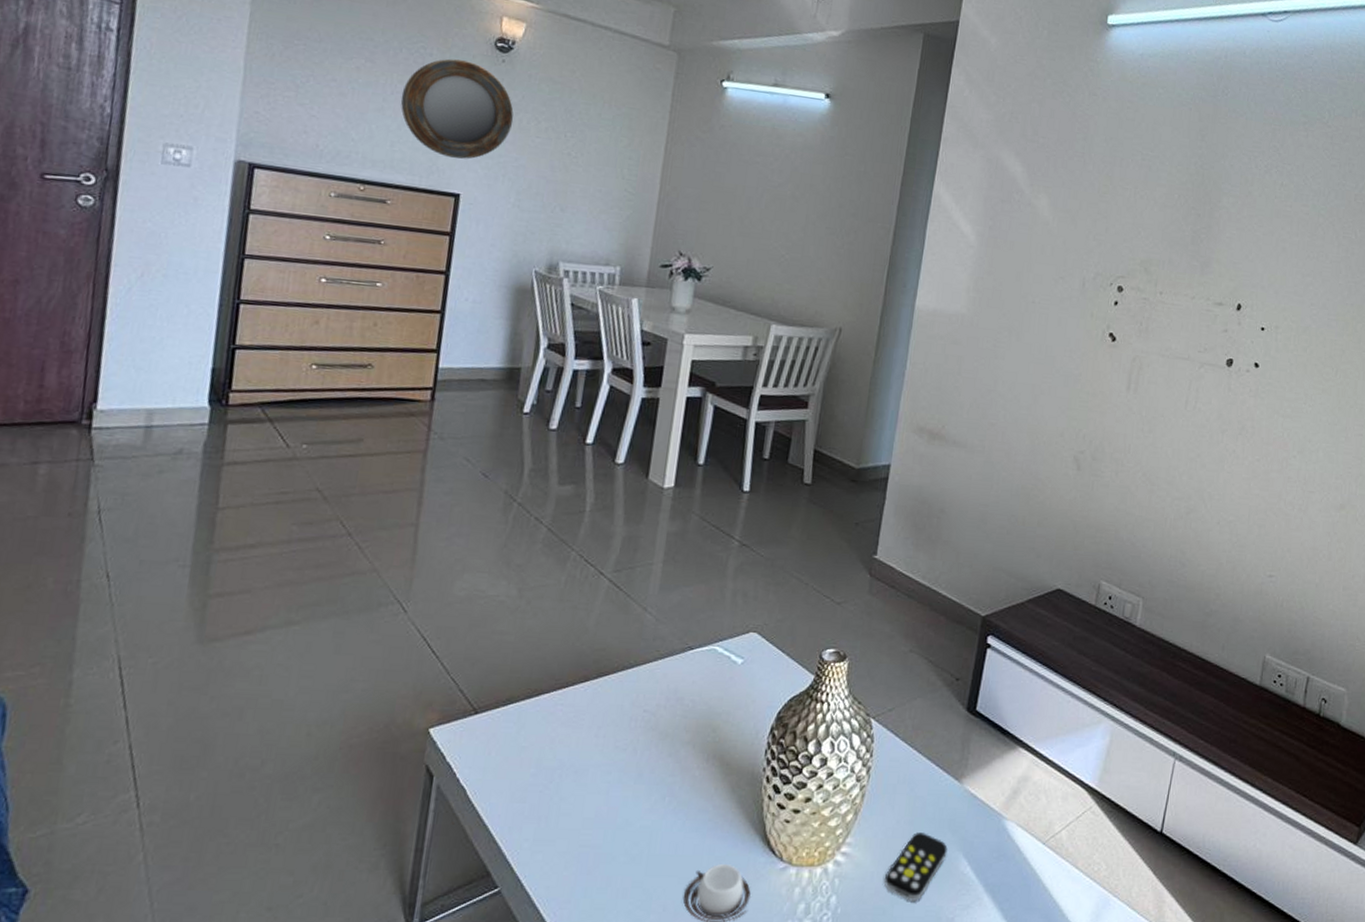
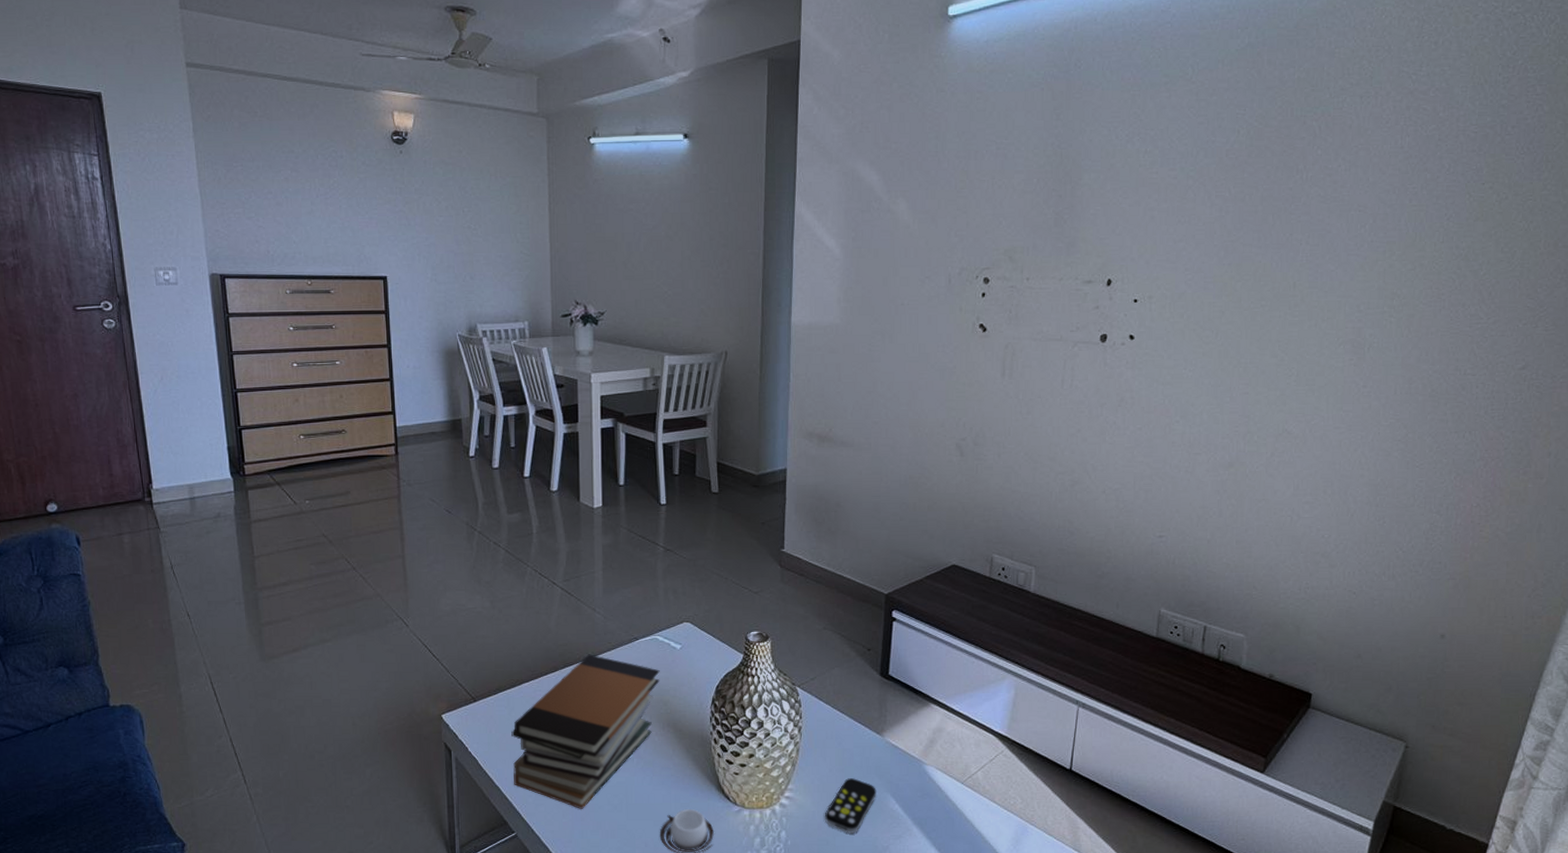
home mirror: present [400,58,514,159] -> none [325,157,419,245]
book stack: none [508,663,714,859] -> present [511,654,660,809]

